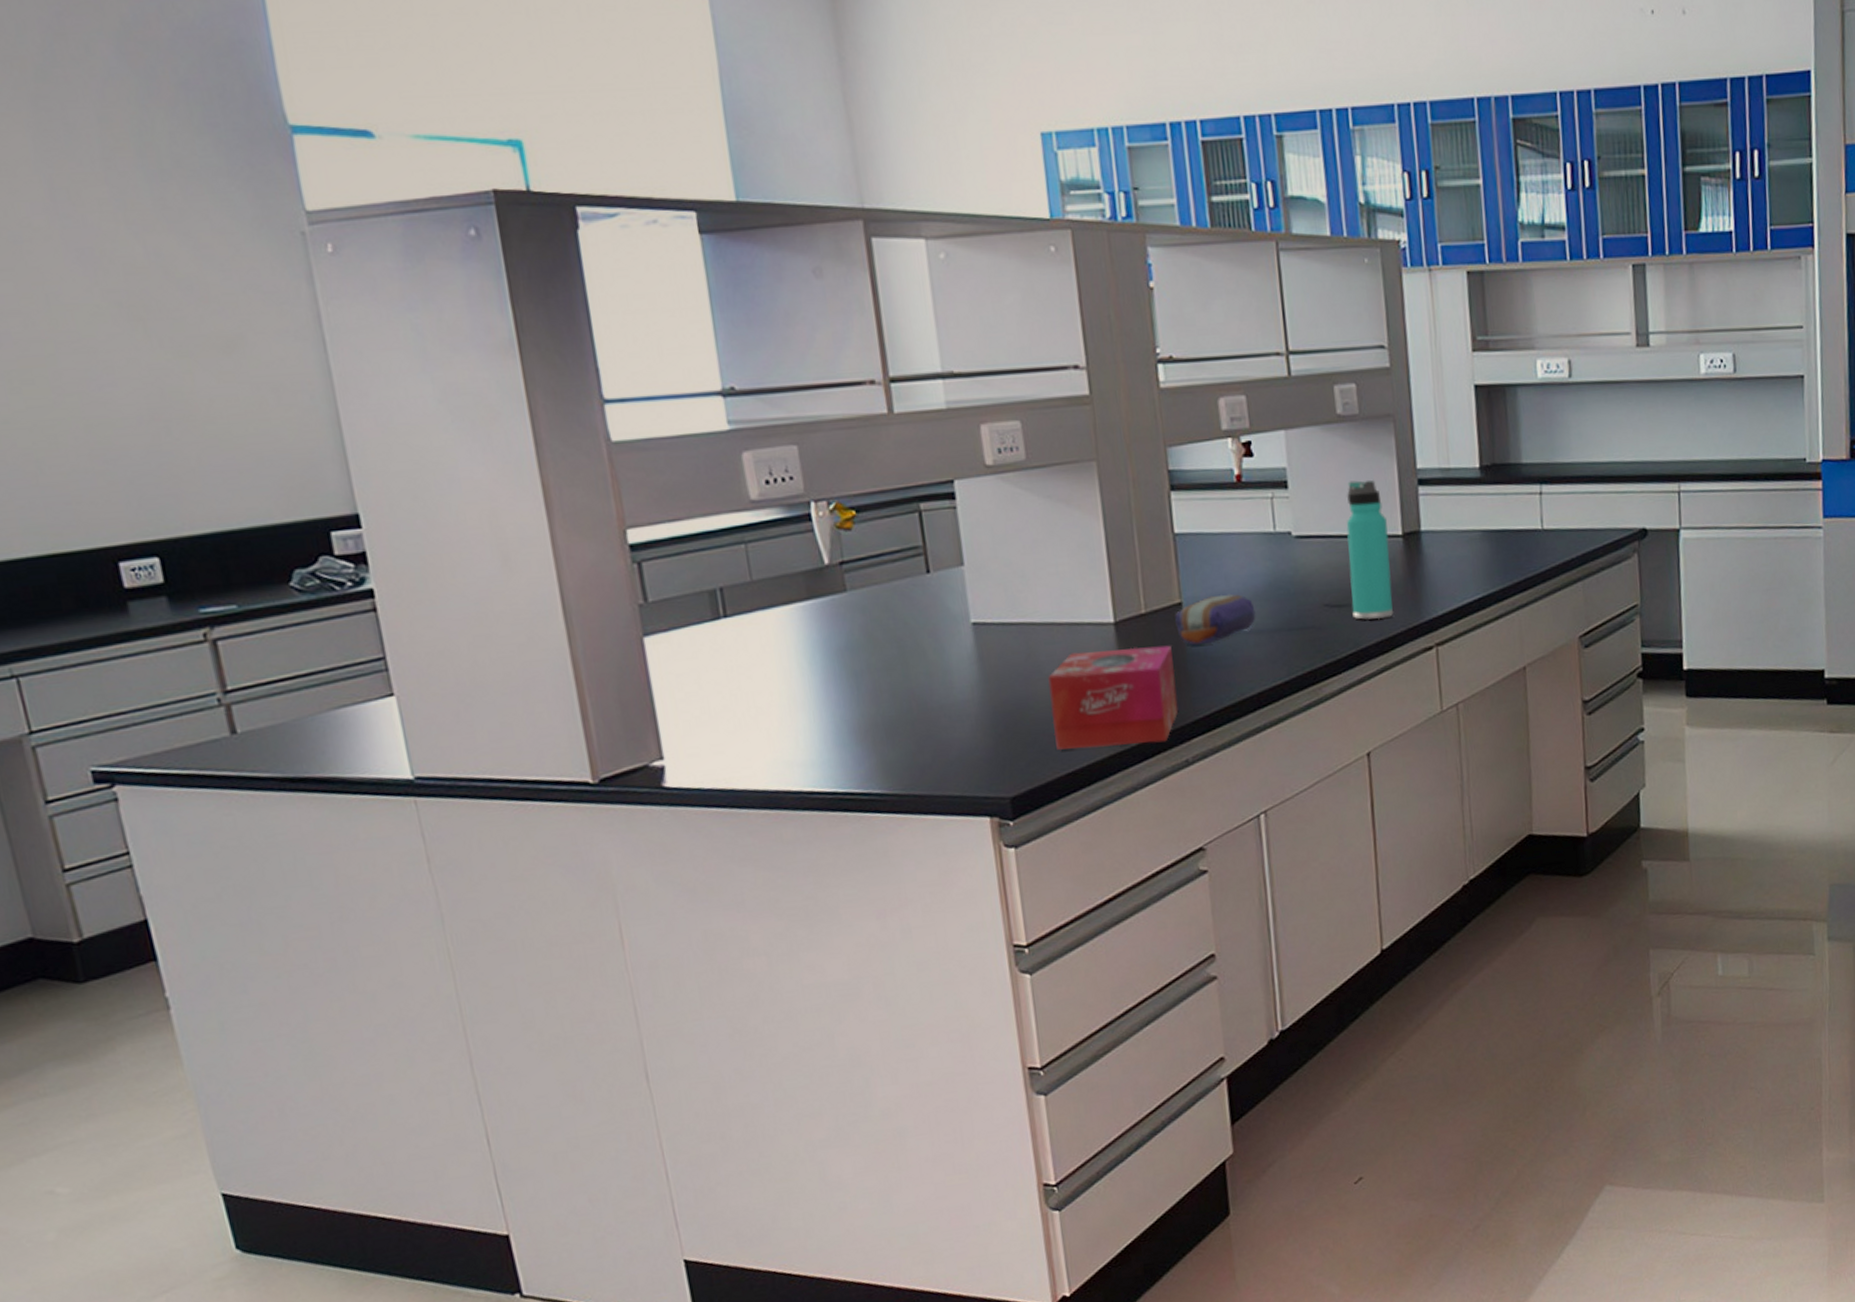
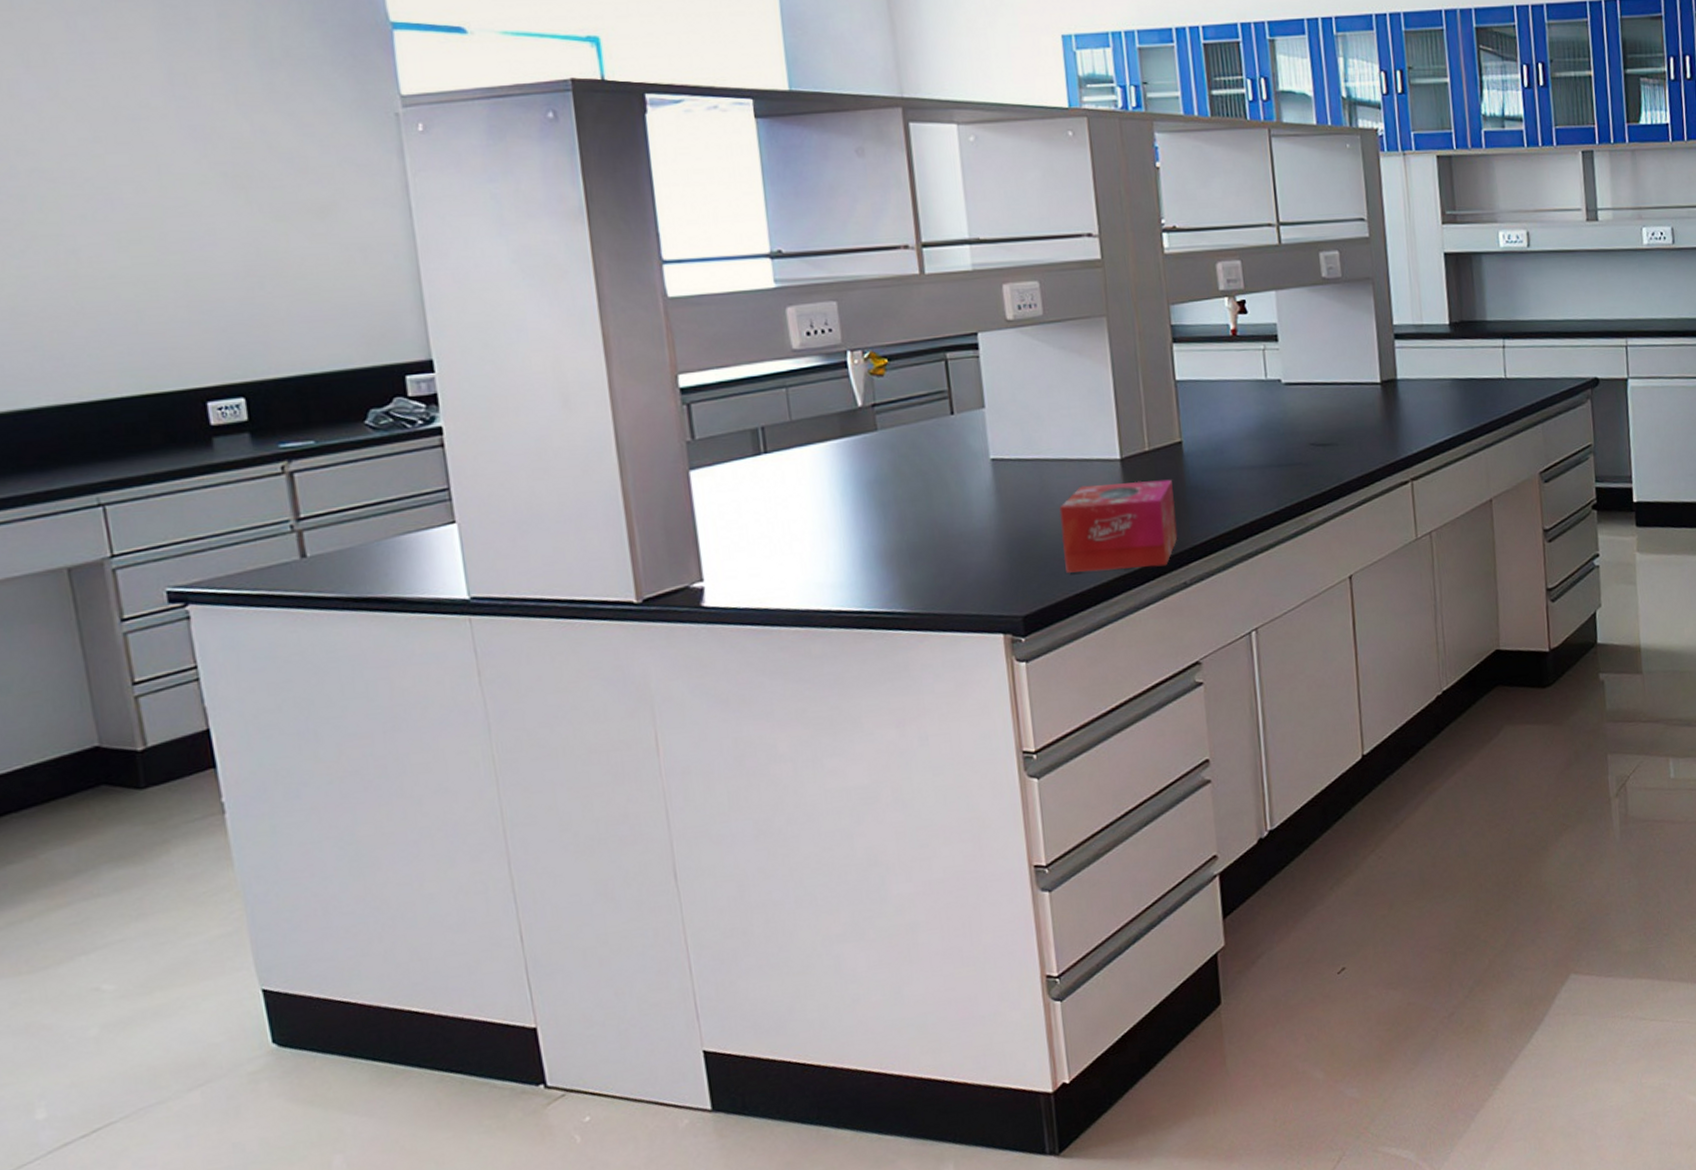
pencil case: present [1175,594,1256,646] -> none [1175,434,1249,480]
thermos bottle: present [1346,479,1394,620] -> none [1330,334,1374,457]

